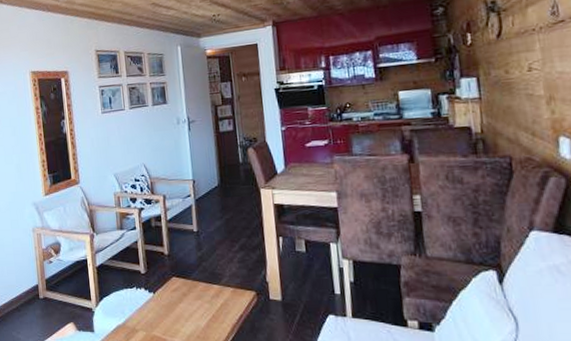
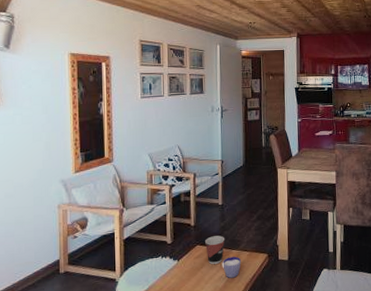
cup: none [182,267,204,300] -> present [205,235,225,265]
cup: none [202,292,225,317] -> present [222,256,242,278]

